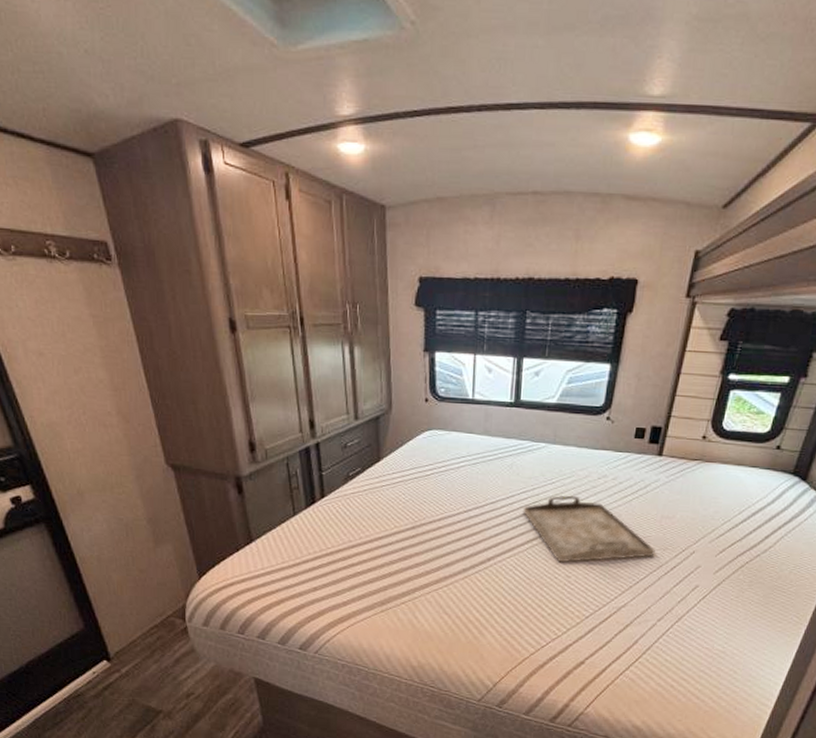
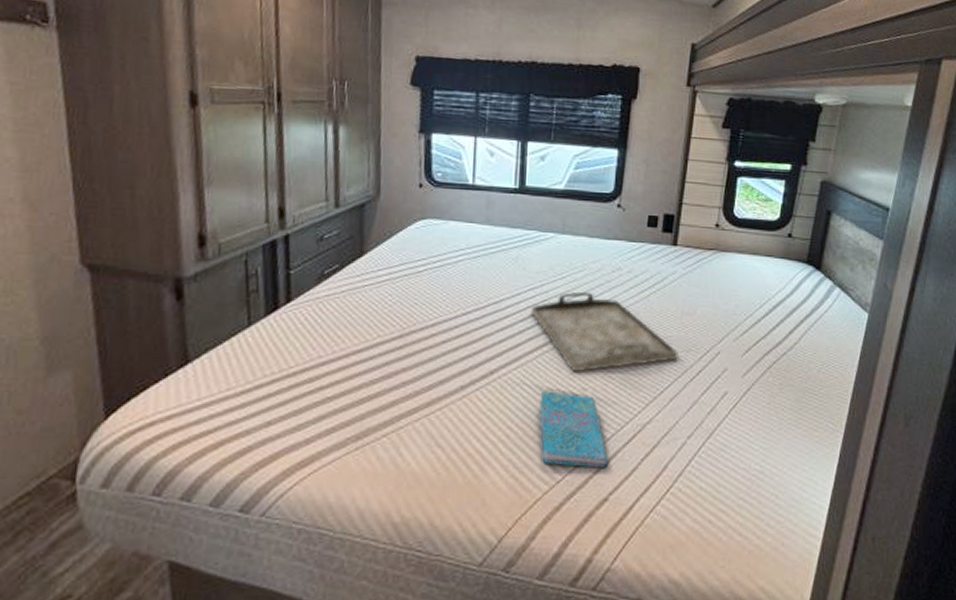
cover: none [529,576,587,639] -> present [539,391,609,468]

